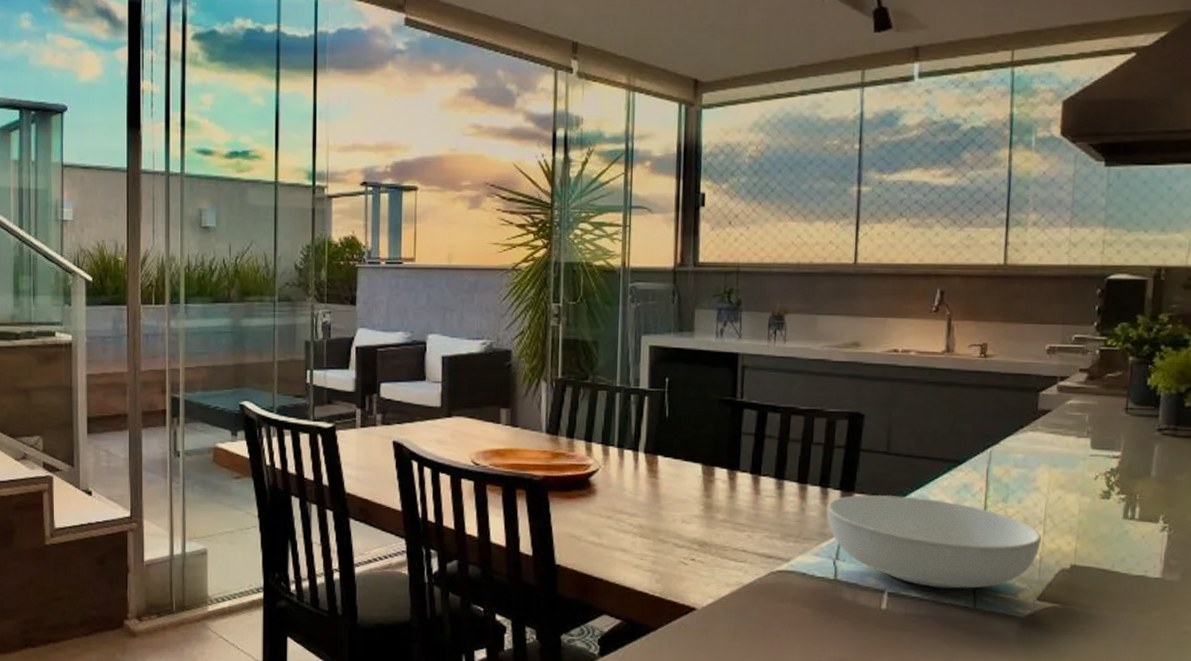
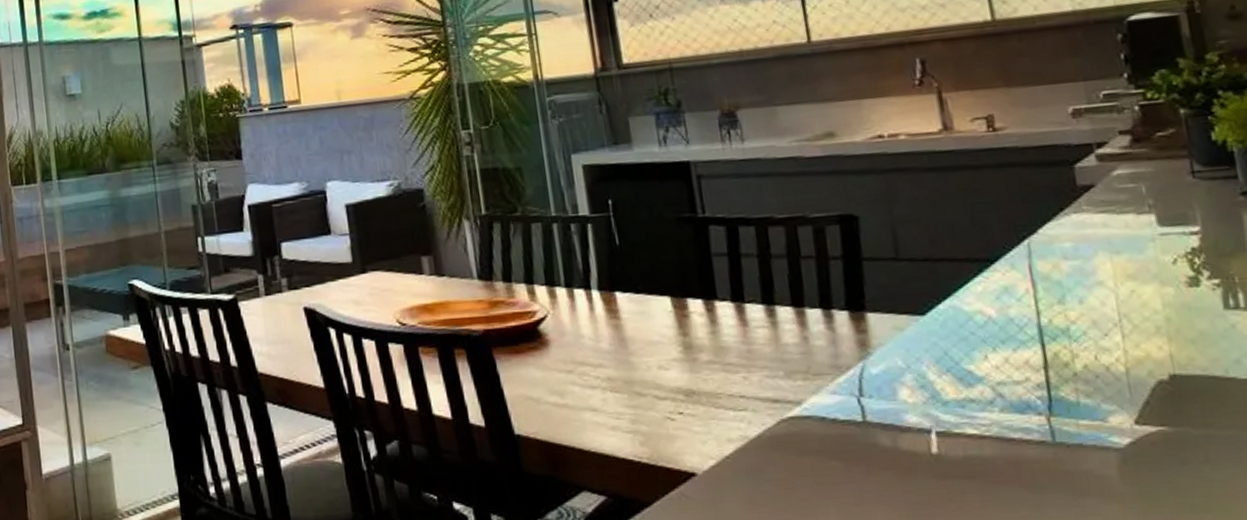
serving bowl: present [826,494,1041,589] -> none [834,309,1123,421]

